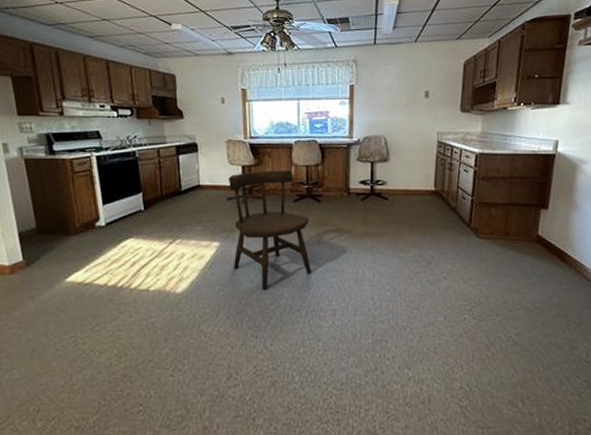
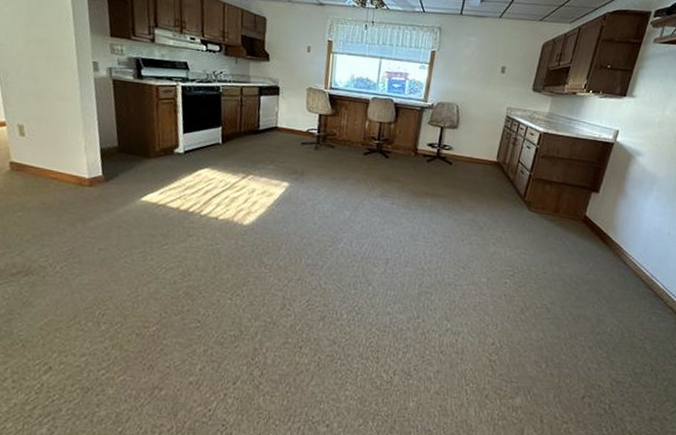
dining chair: present [228,169,312,290] -> none [299,121,376,233]

